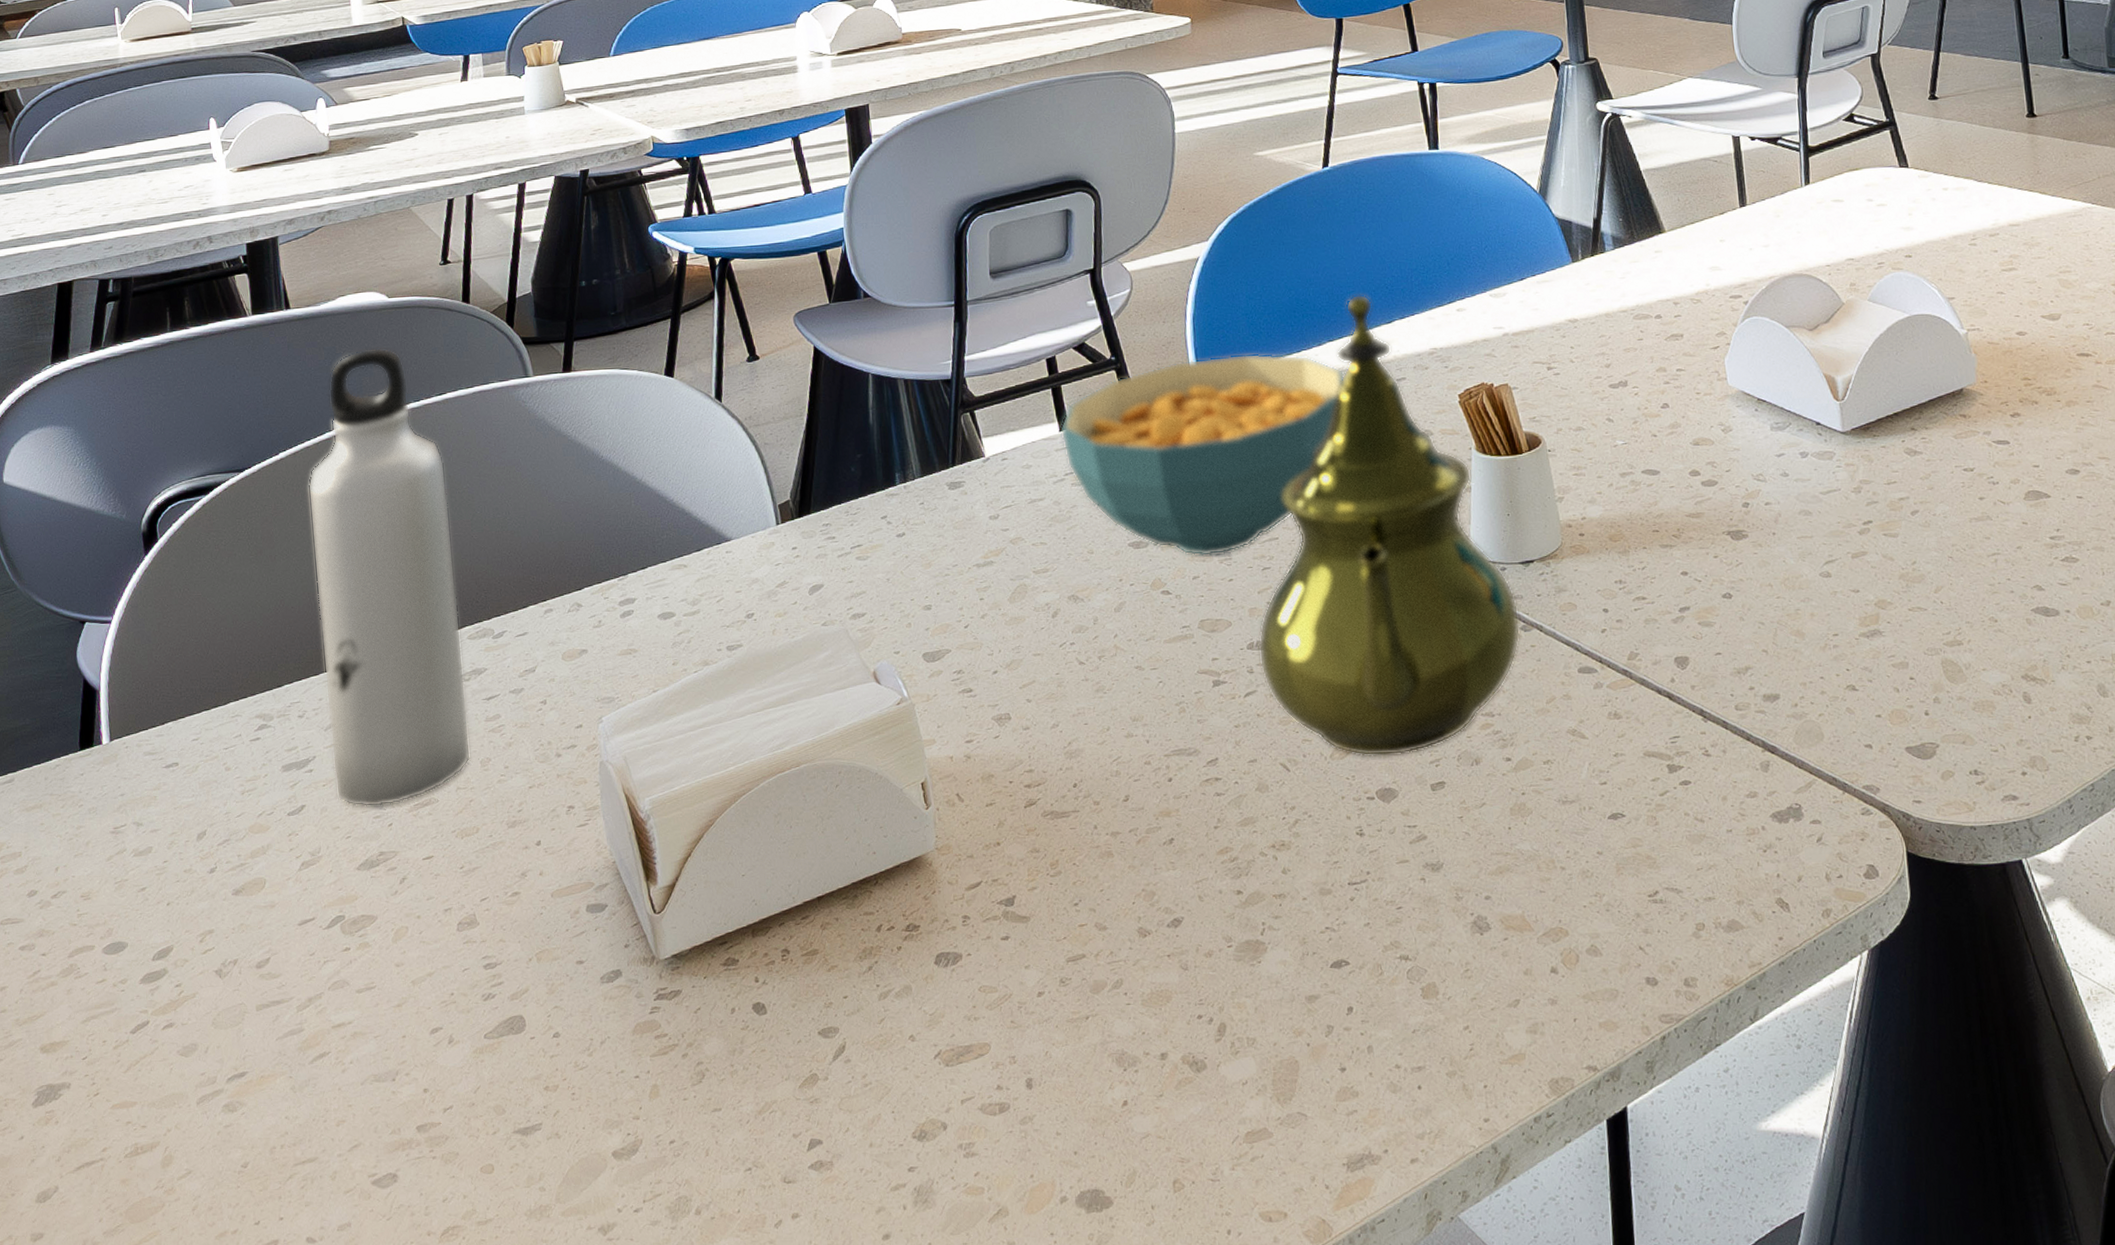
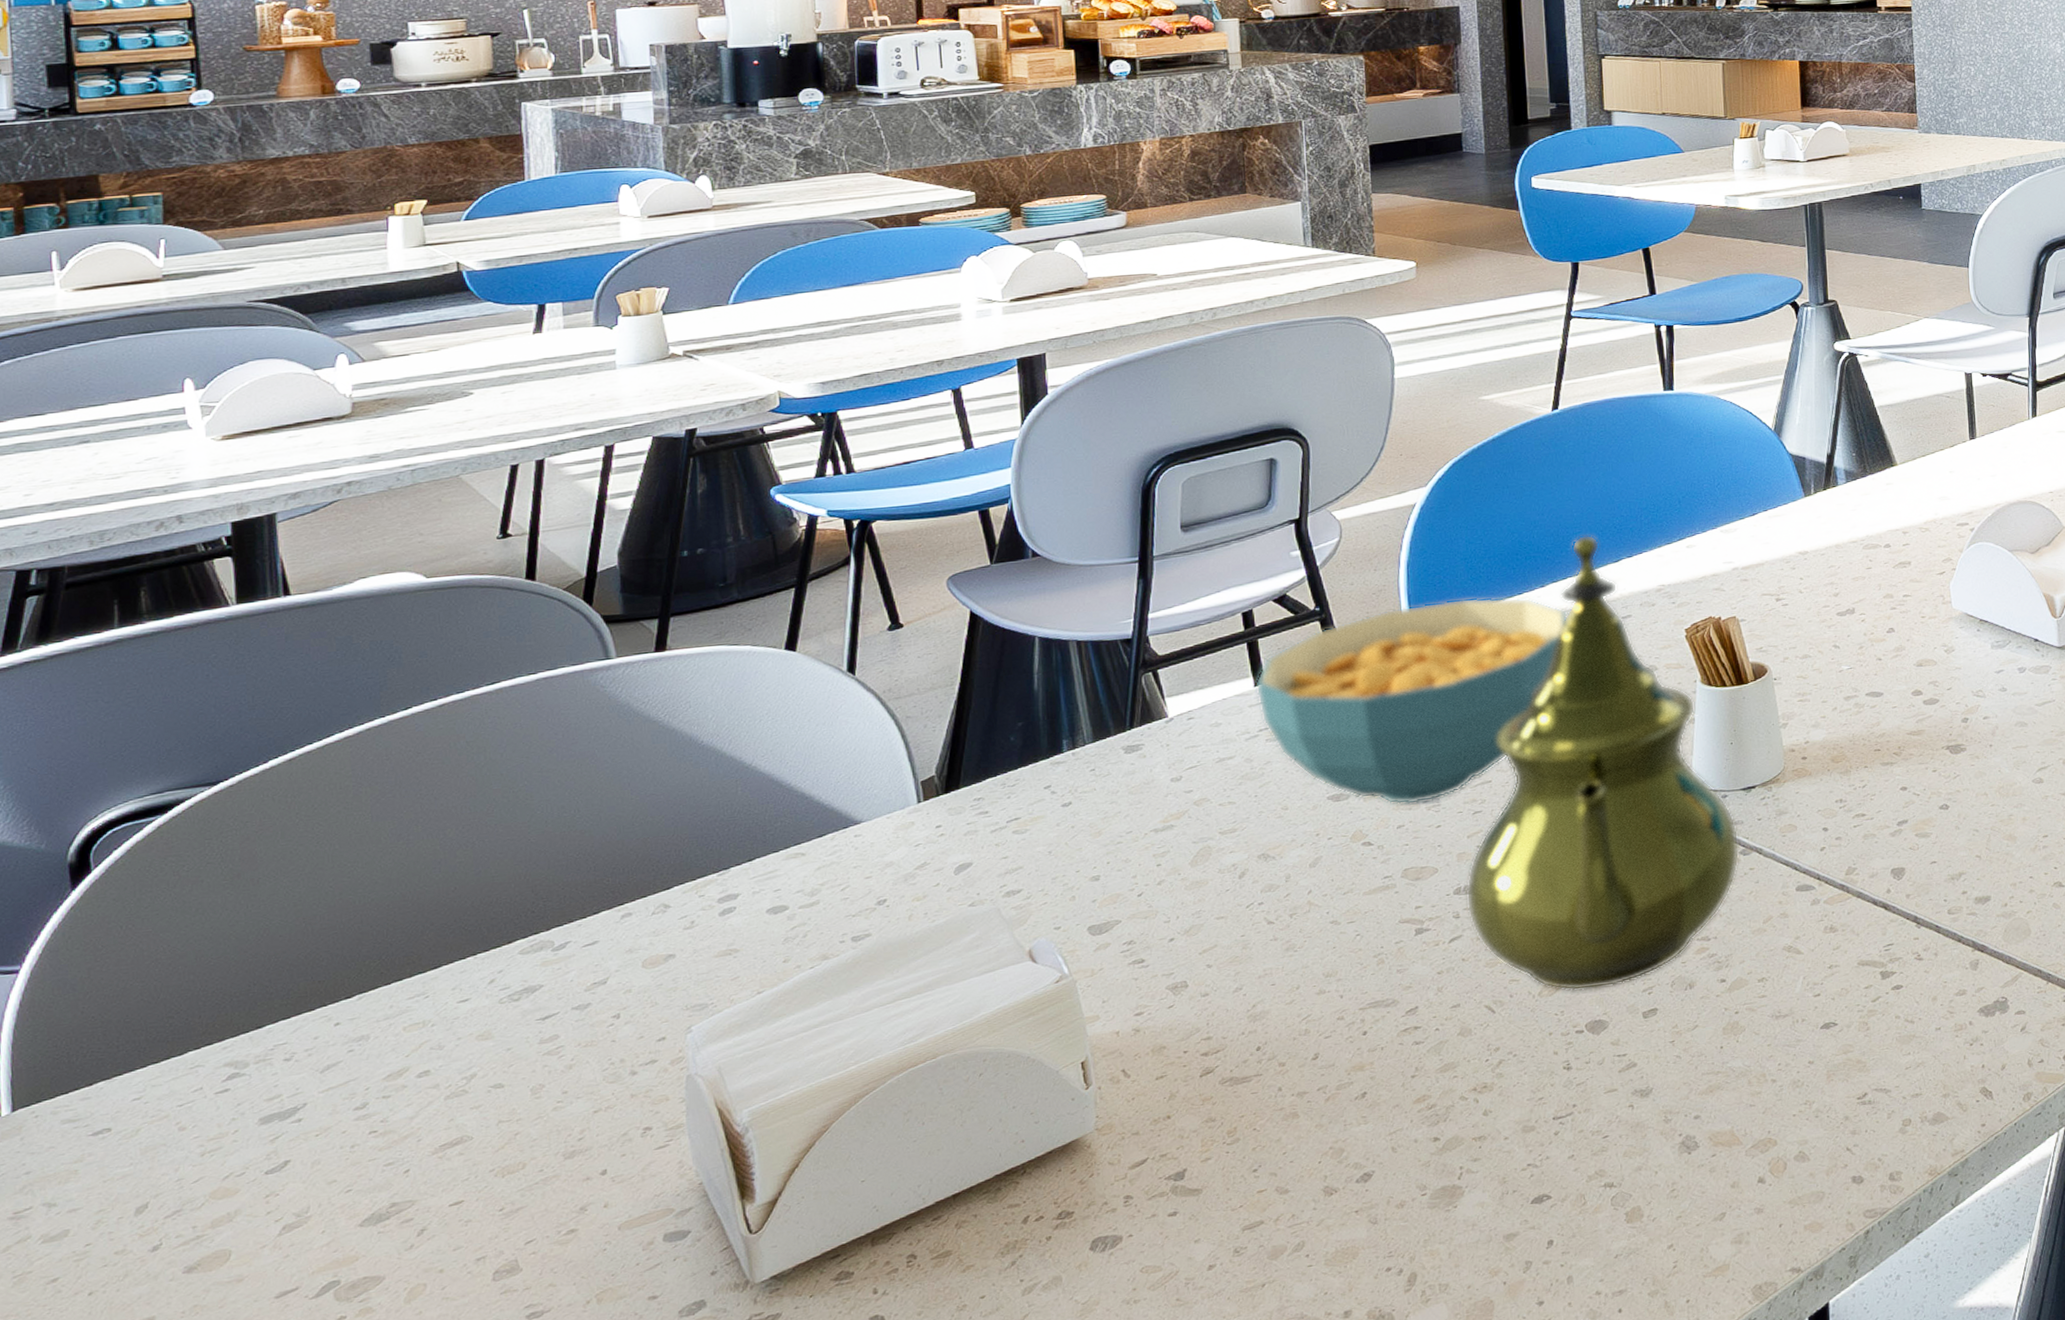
water bottle: present [308,347,471,808] -> none [307,634,519,1156]

